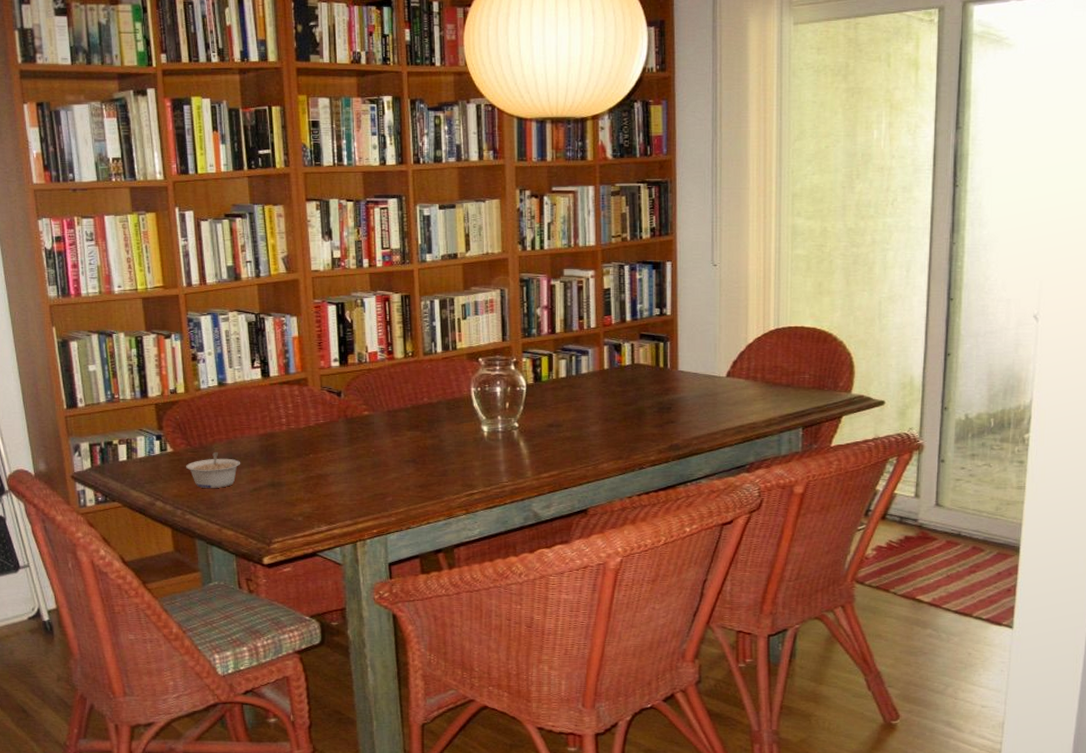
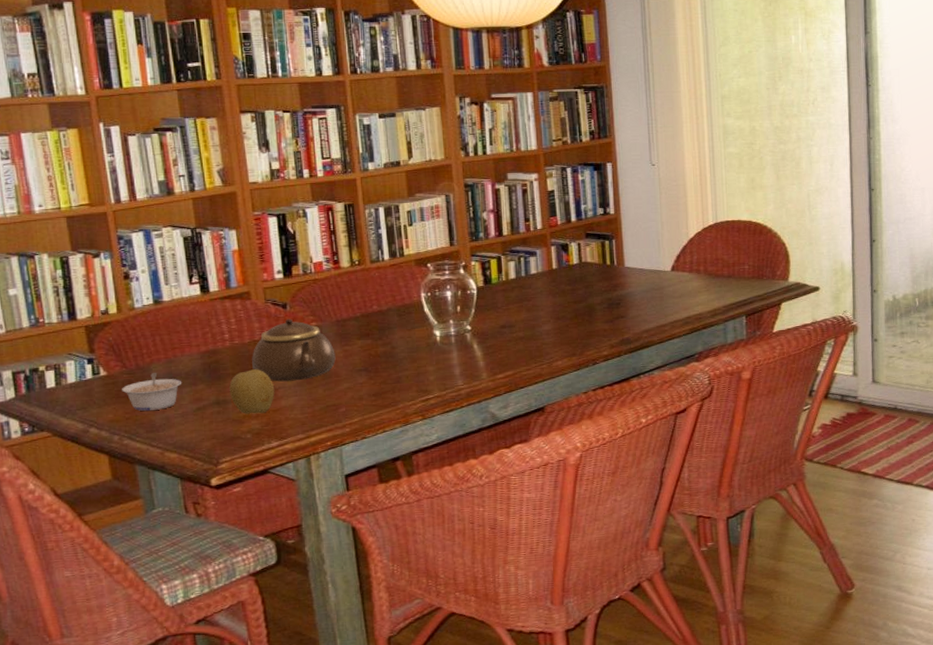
fruit: none [284,454,326,498] -> present [229,369,275,414]
teapot: none [306,406,385,468] -> present [252,318,336,382]

